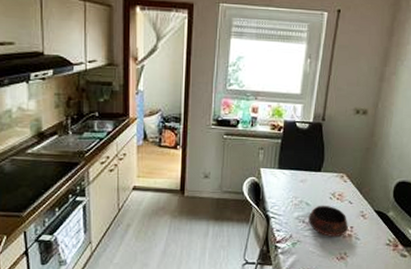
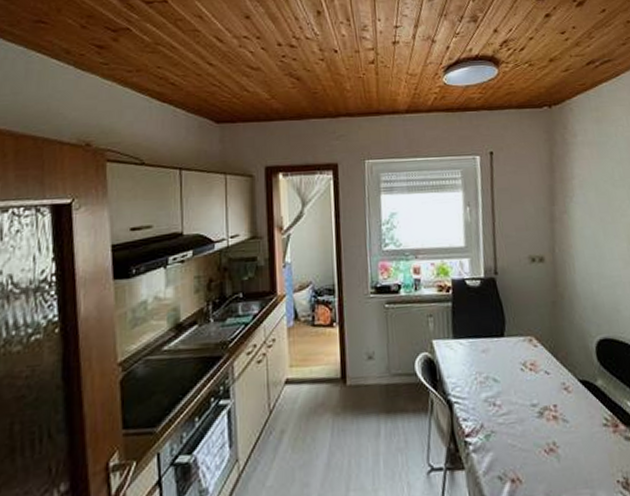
bowl: present [308,206,348,237] -> none [499,380,551,422]

